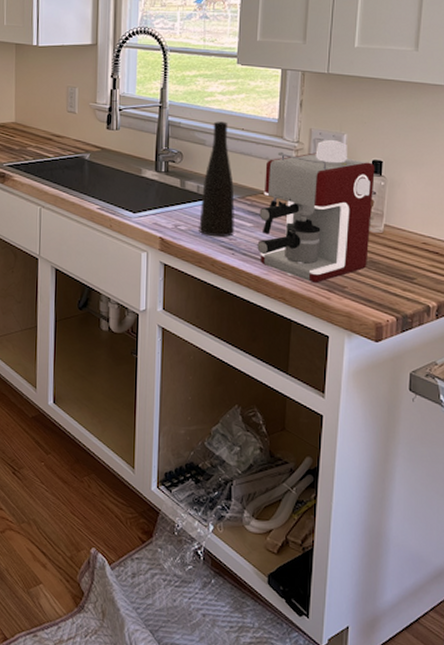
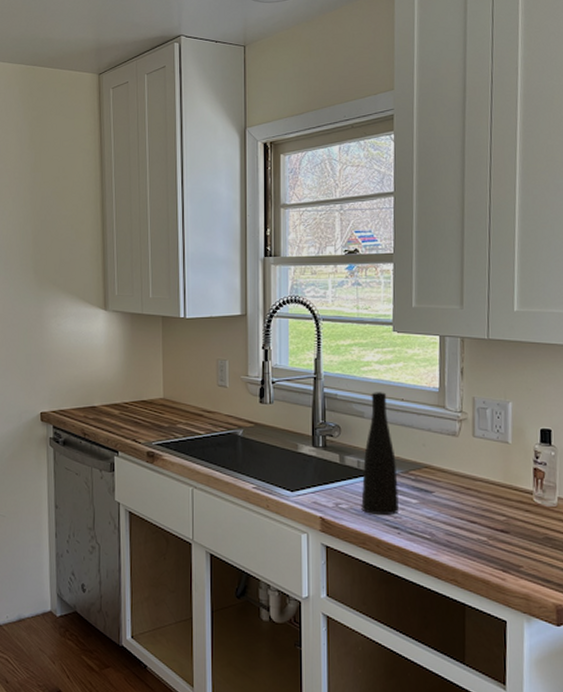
coffee maker: present [257,139,375,284] -> none [424,408,544,563]

